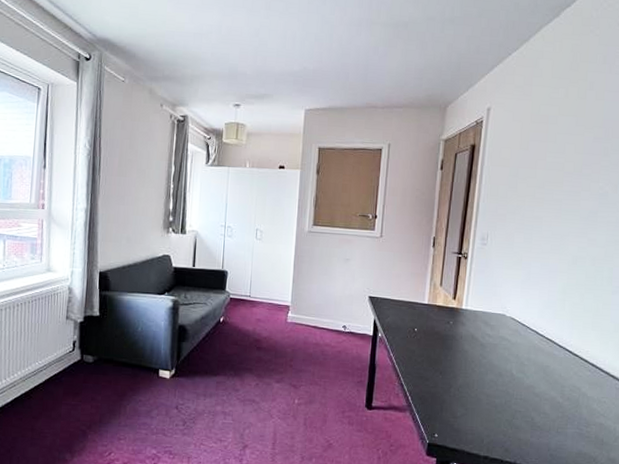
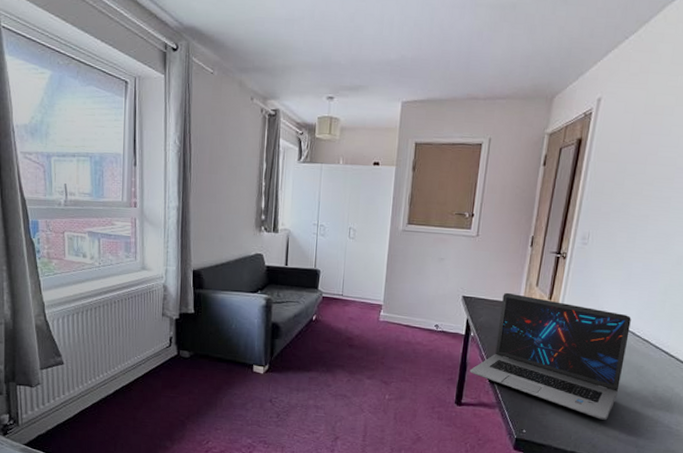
laptop: none [379,292,534,422] -> present [470,292,631,420]

